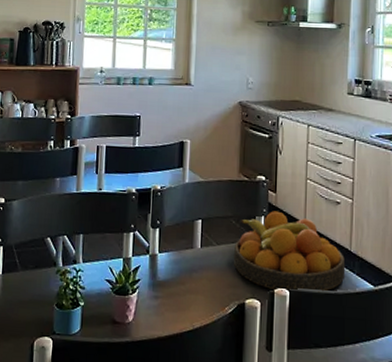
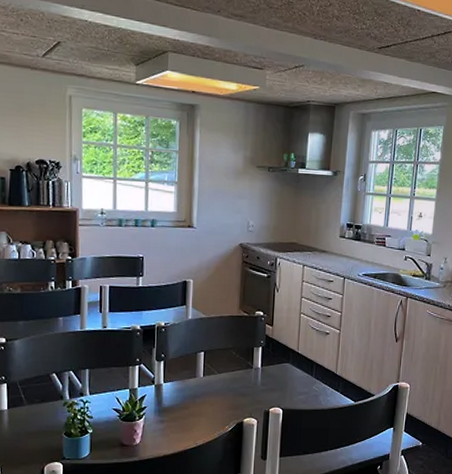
fruit bowl: present [233,211,346,293] -> none [233,342,332,410]

